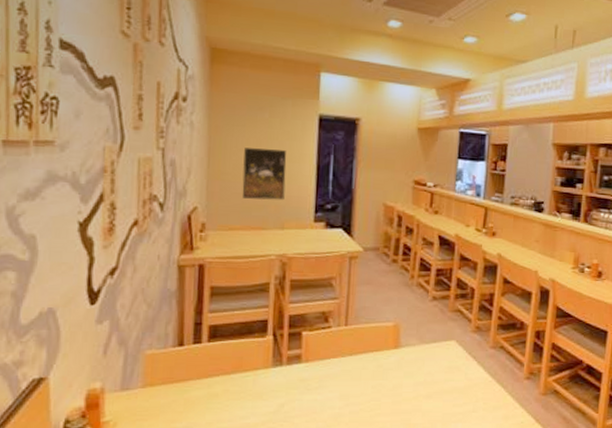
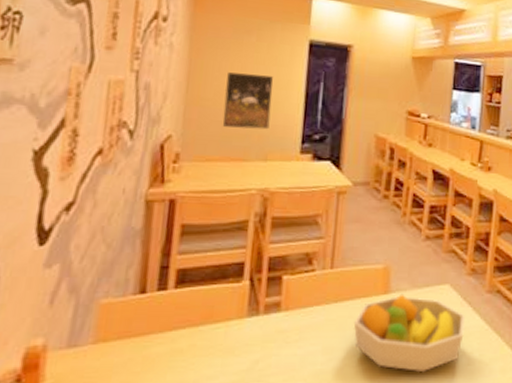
fruit bowl: none [367,348,471,418] -> present [353,293,466,373]

